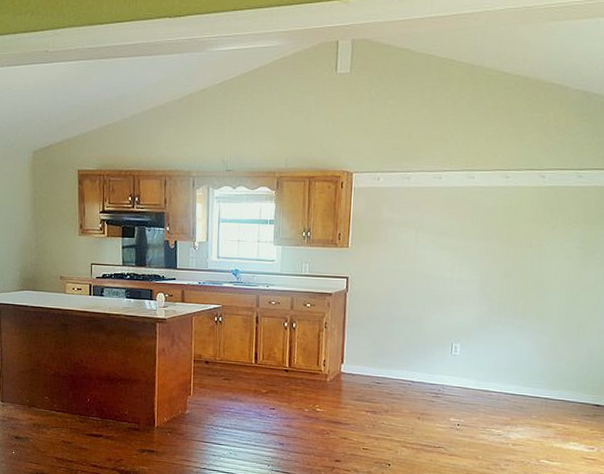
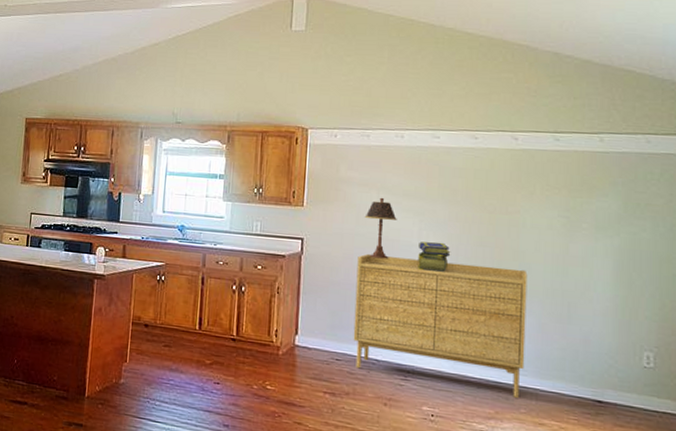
sideboard: none [392,288,546,406] -> present [353,253,528,398]
table lamp: none [404,236,433,293] -> present [364,197,397,260]
stack of books: none [450,275,480,302] -> present [418,241,451,272]

